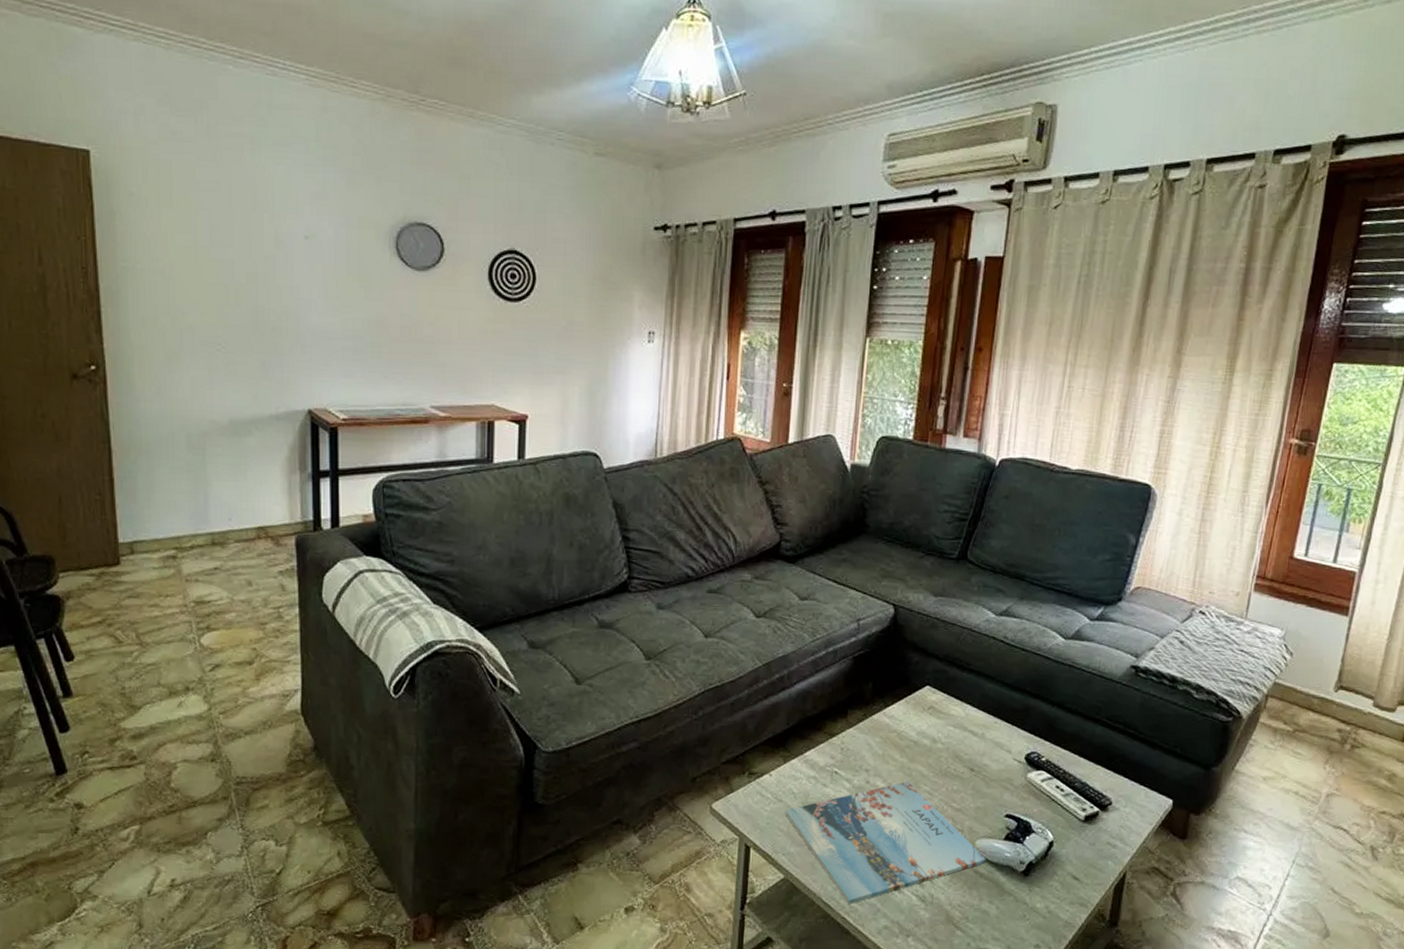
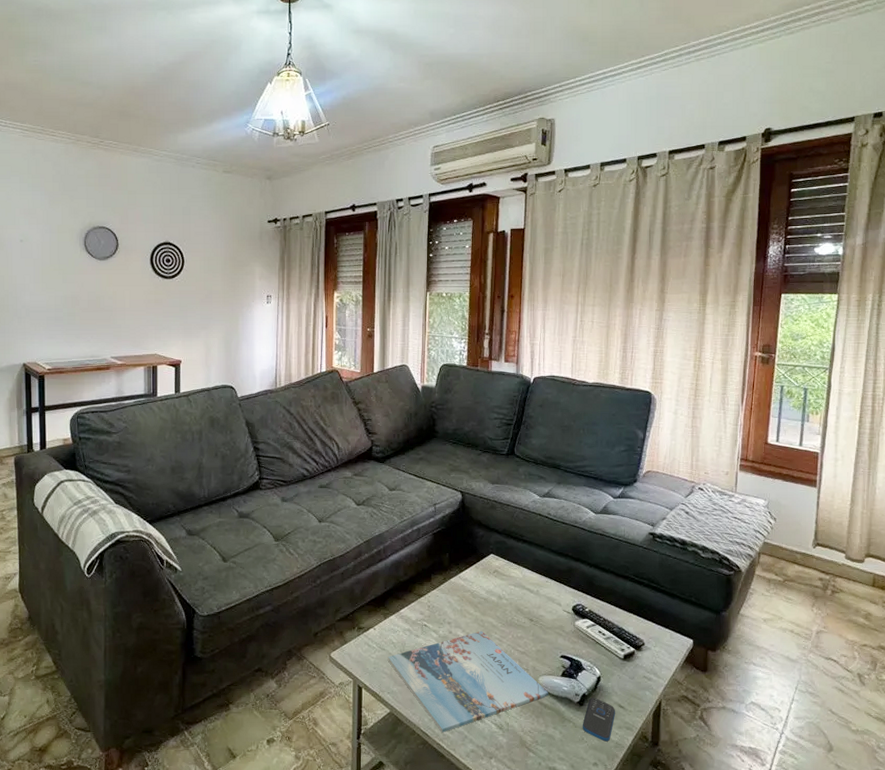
mobile phone: none [1025,866,1068,920] -> present [582,697,615,742]

